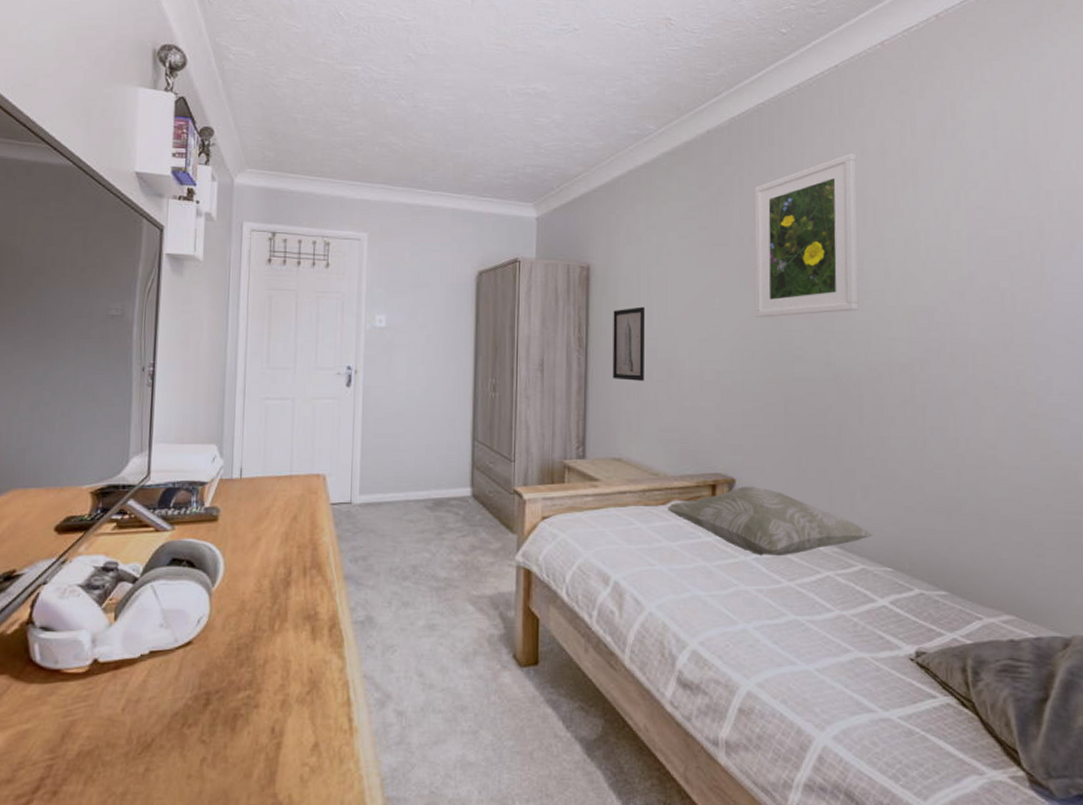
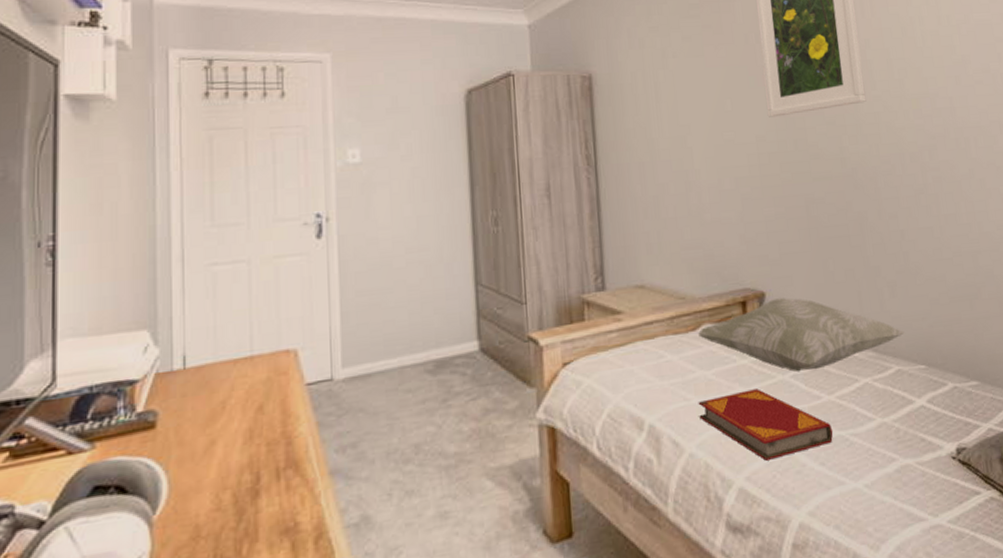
wall art: present [613,307,646,381] -> none [621,115,661,198]
hardback book: none [661,565,789,631] -> present [698,388,833,461]

